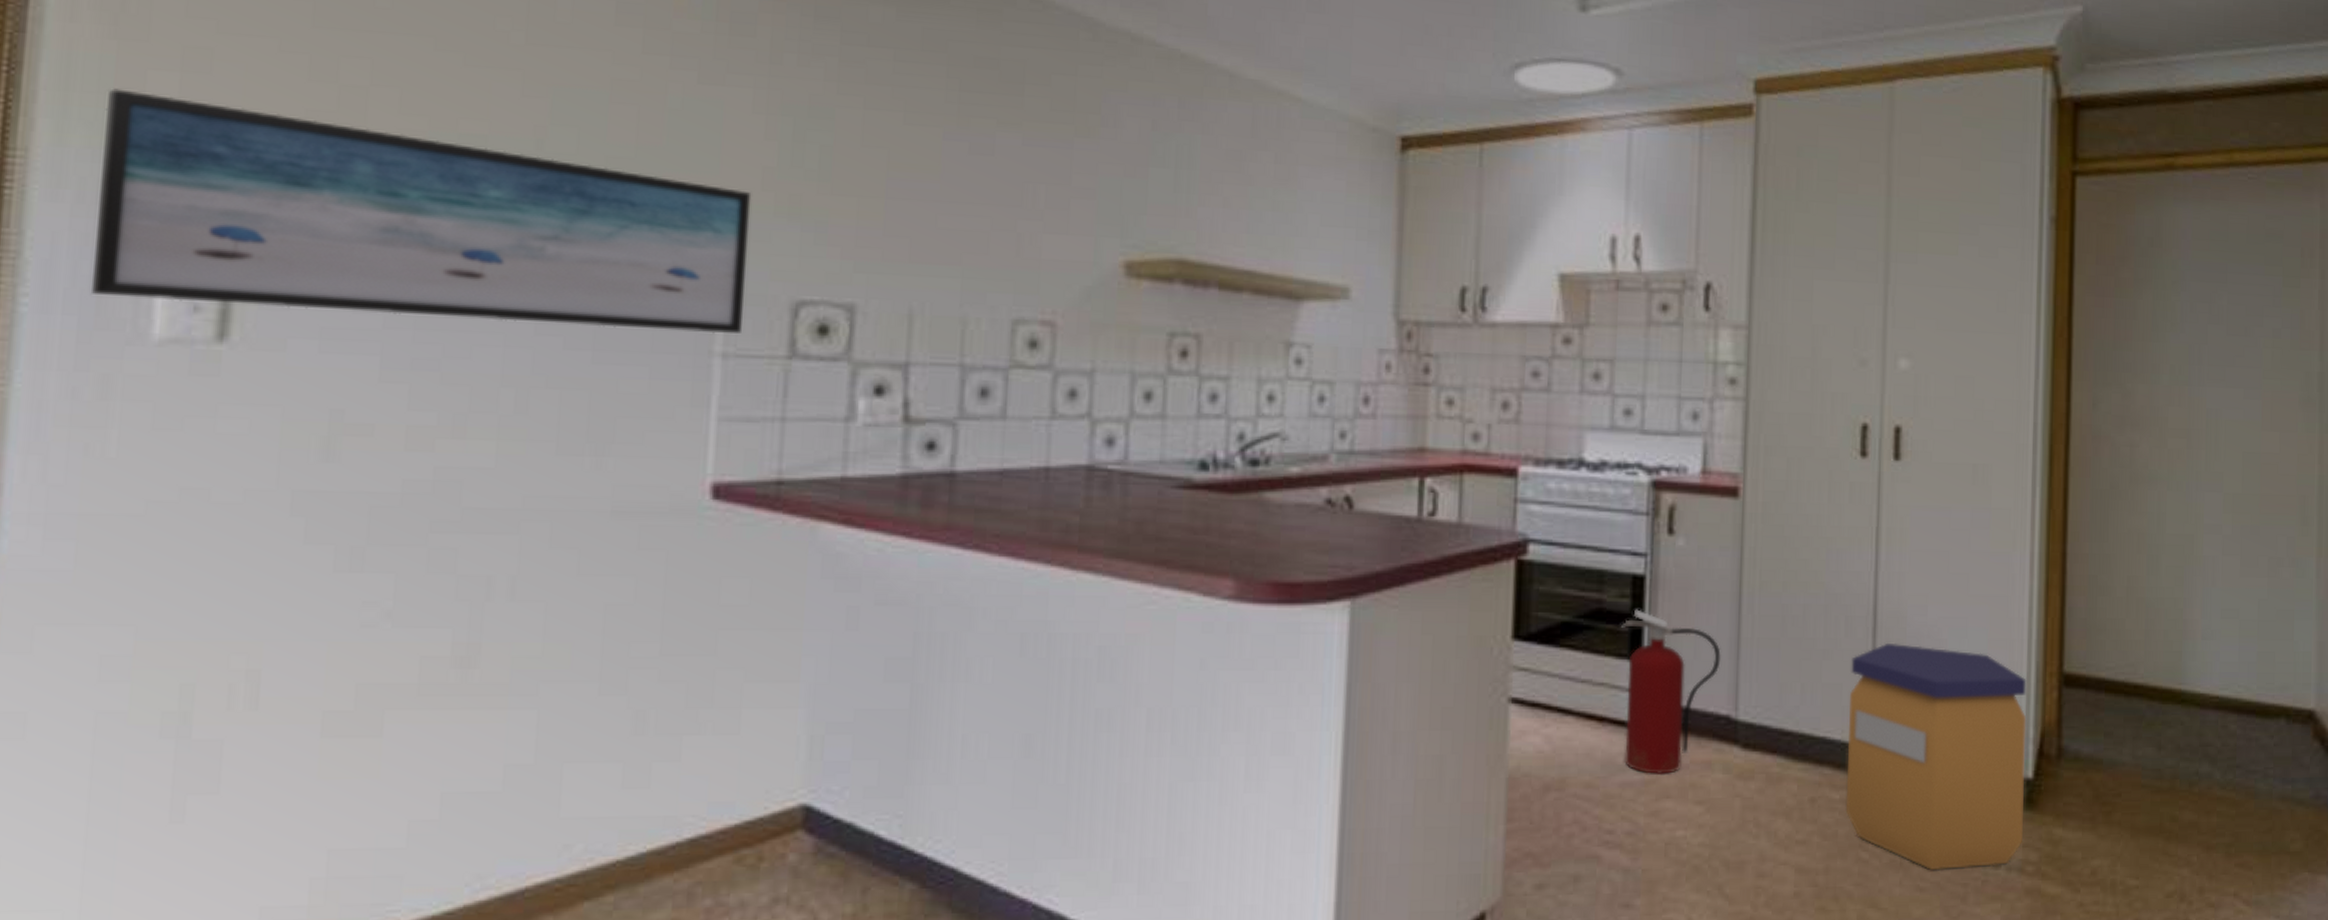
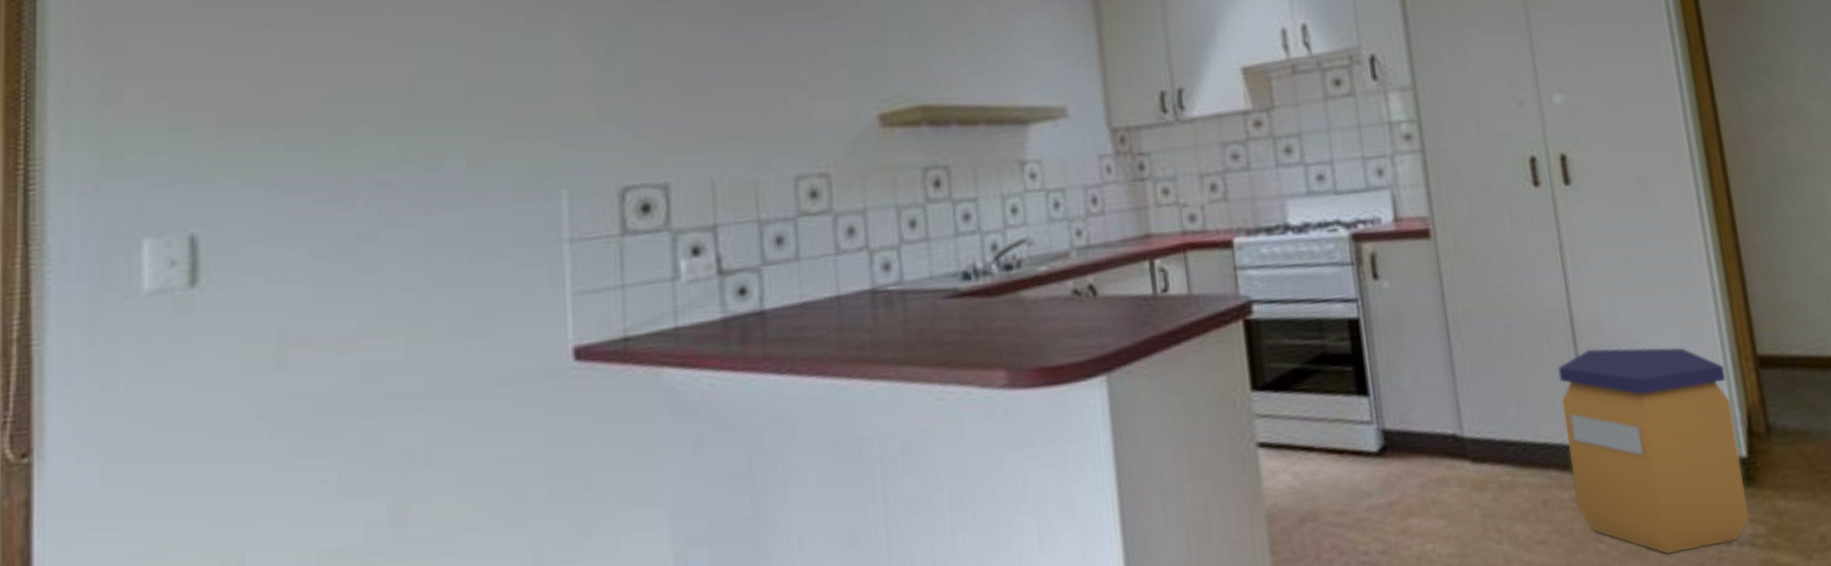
wall art: present [90,88,752,334] -> none [96,100,583,263]
fire extinguisher: present [1621,609,1721,774] -> none [1345,349,1440,497]

